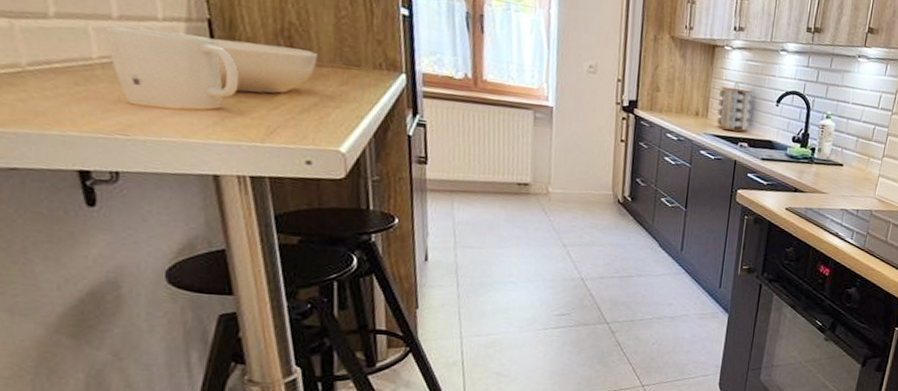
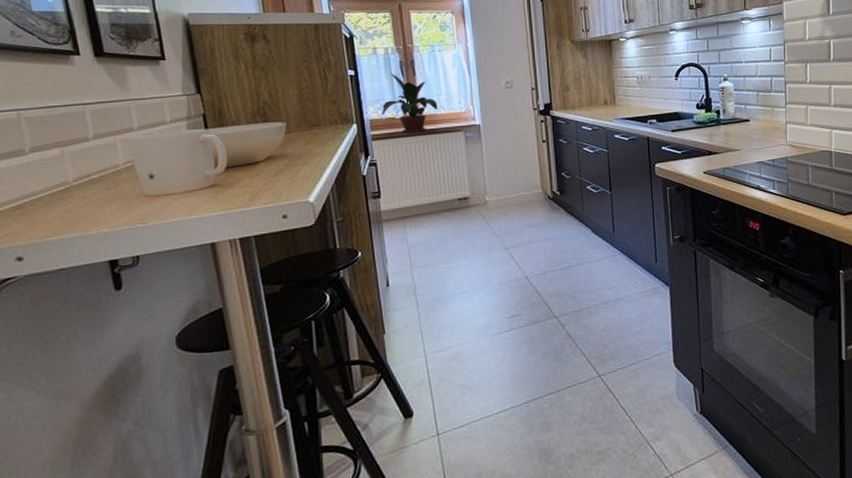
potted plant: none [438,24,507,101] -> present [382,73,438,133]
spice rack: present [716,81,753,133] -> none [621,66,655,112]

